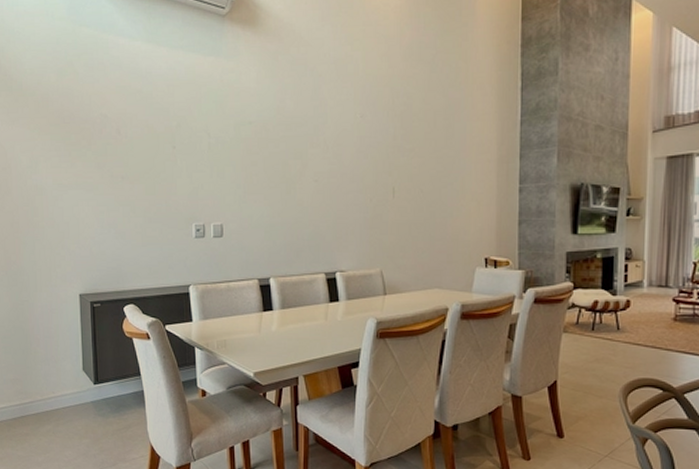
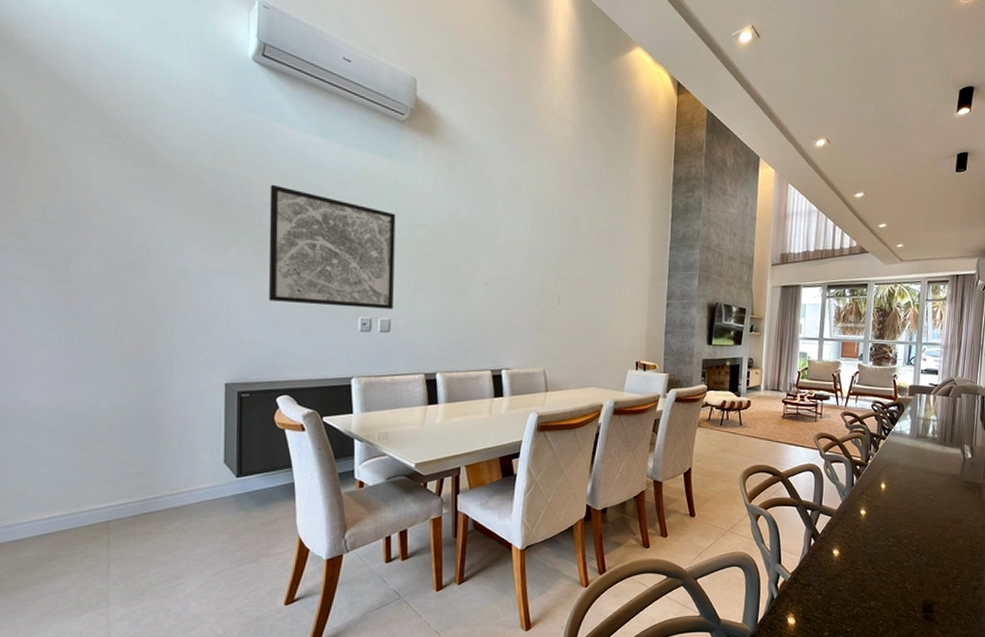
wall art: none [107,96,224,214] -> present [268,184,396,309]

